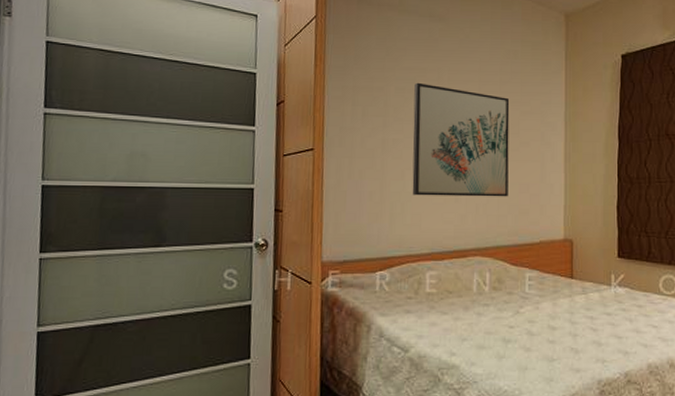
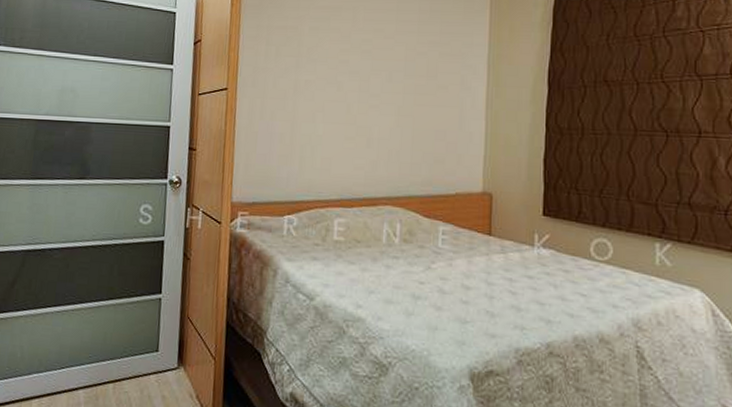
wall art: present [412,82,510,197] -> none [323,22,428,145]

